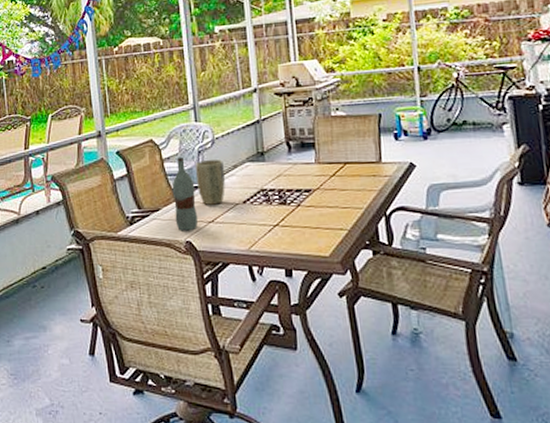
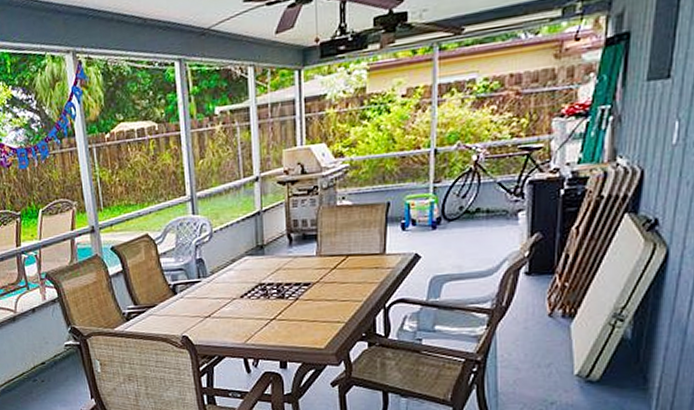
bottle: present [172,156,199,231] -> none [168,251,195,326]
plant pot: present [194,159,226,205] -> none [192,253,223,300]

